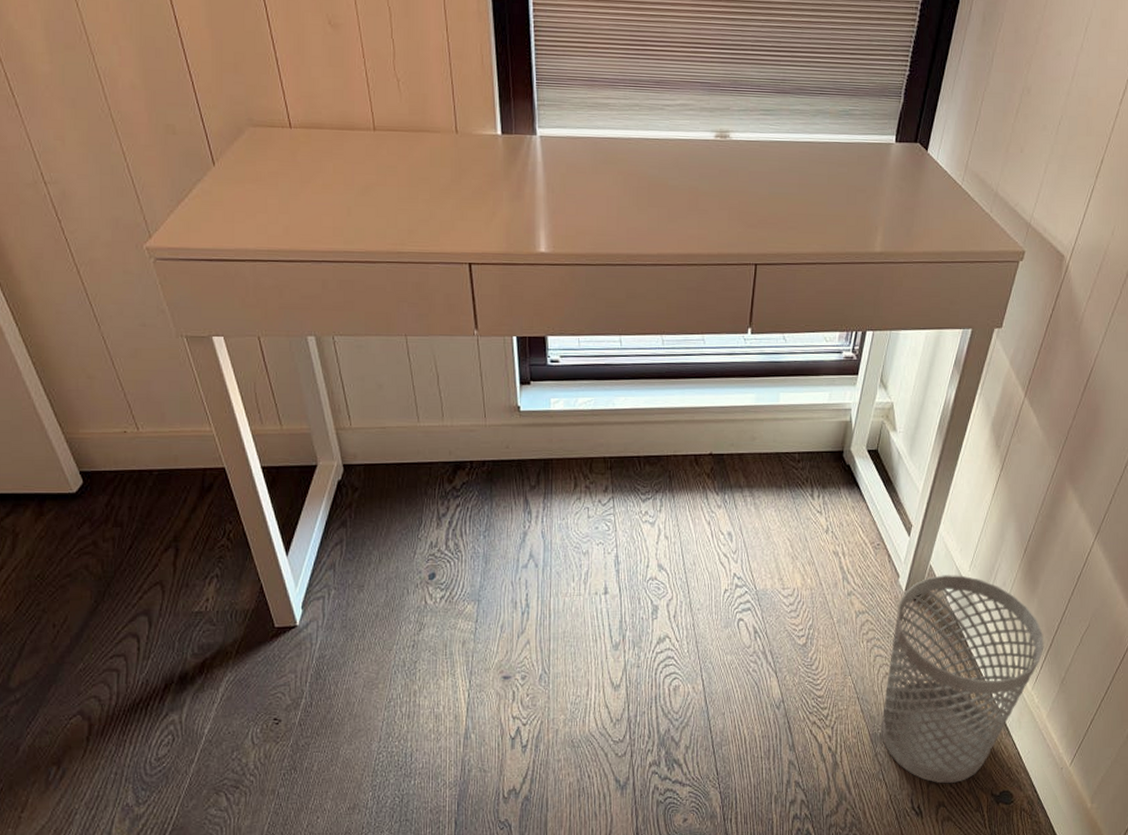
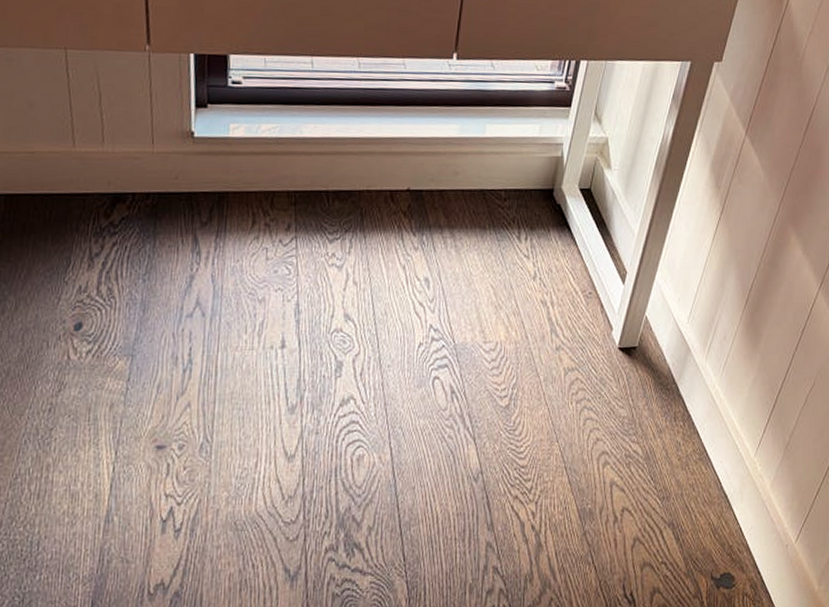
wastebasket: present [881,574,1045,784] -> none [590,326,768,566]

